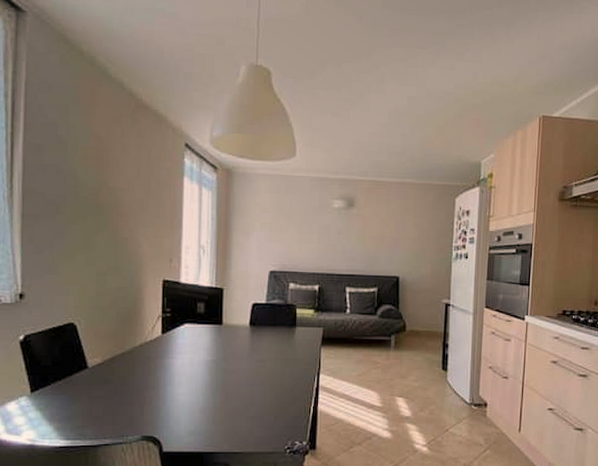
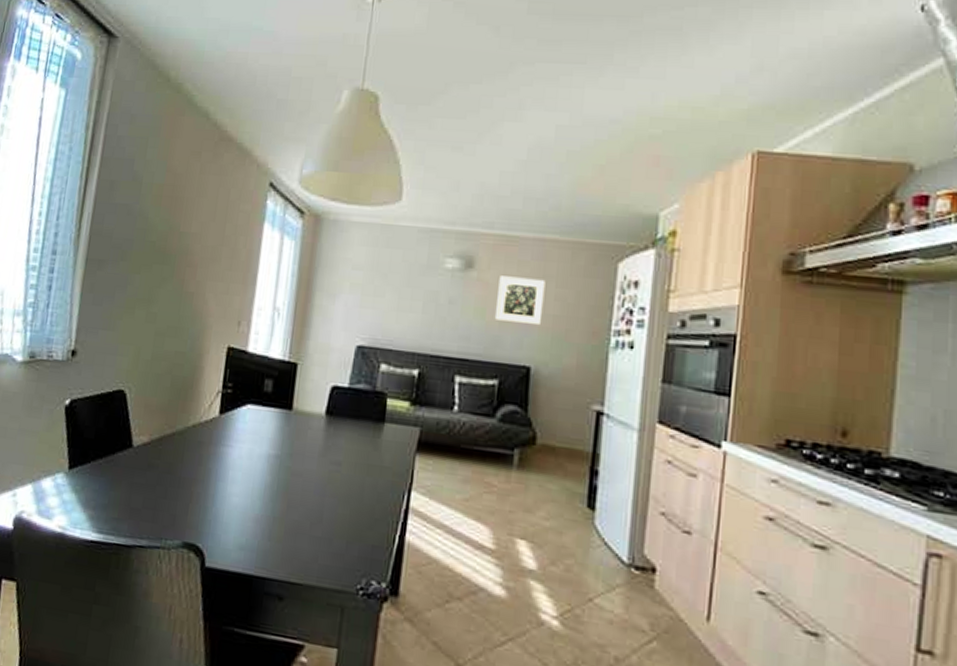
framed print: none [371,211,406,247] -> present [494,275,546,326]

